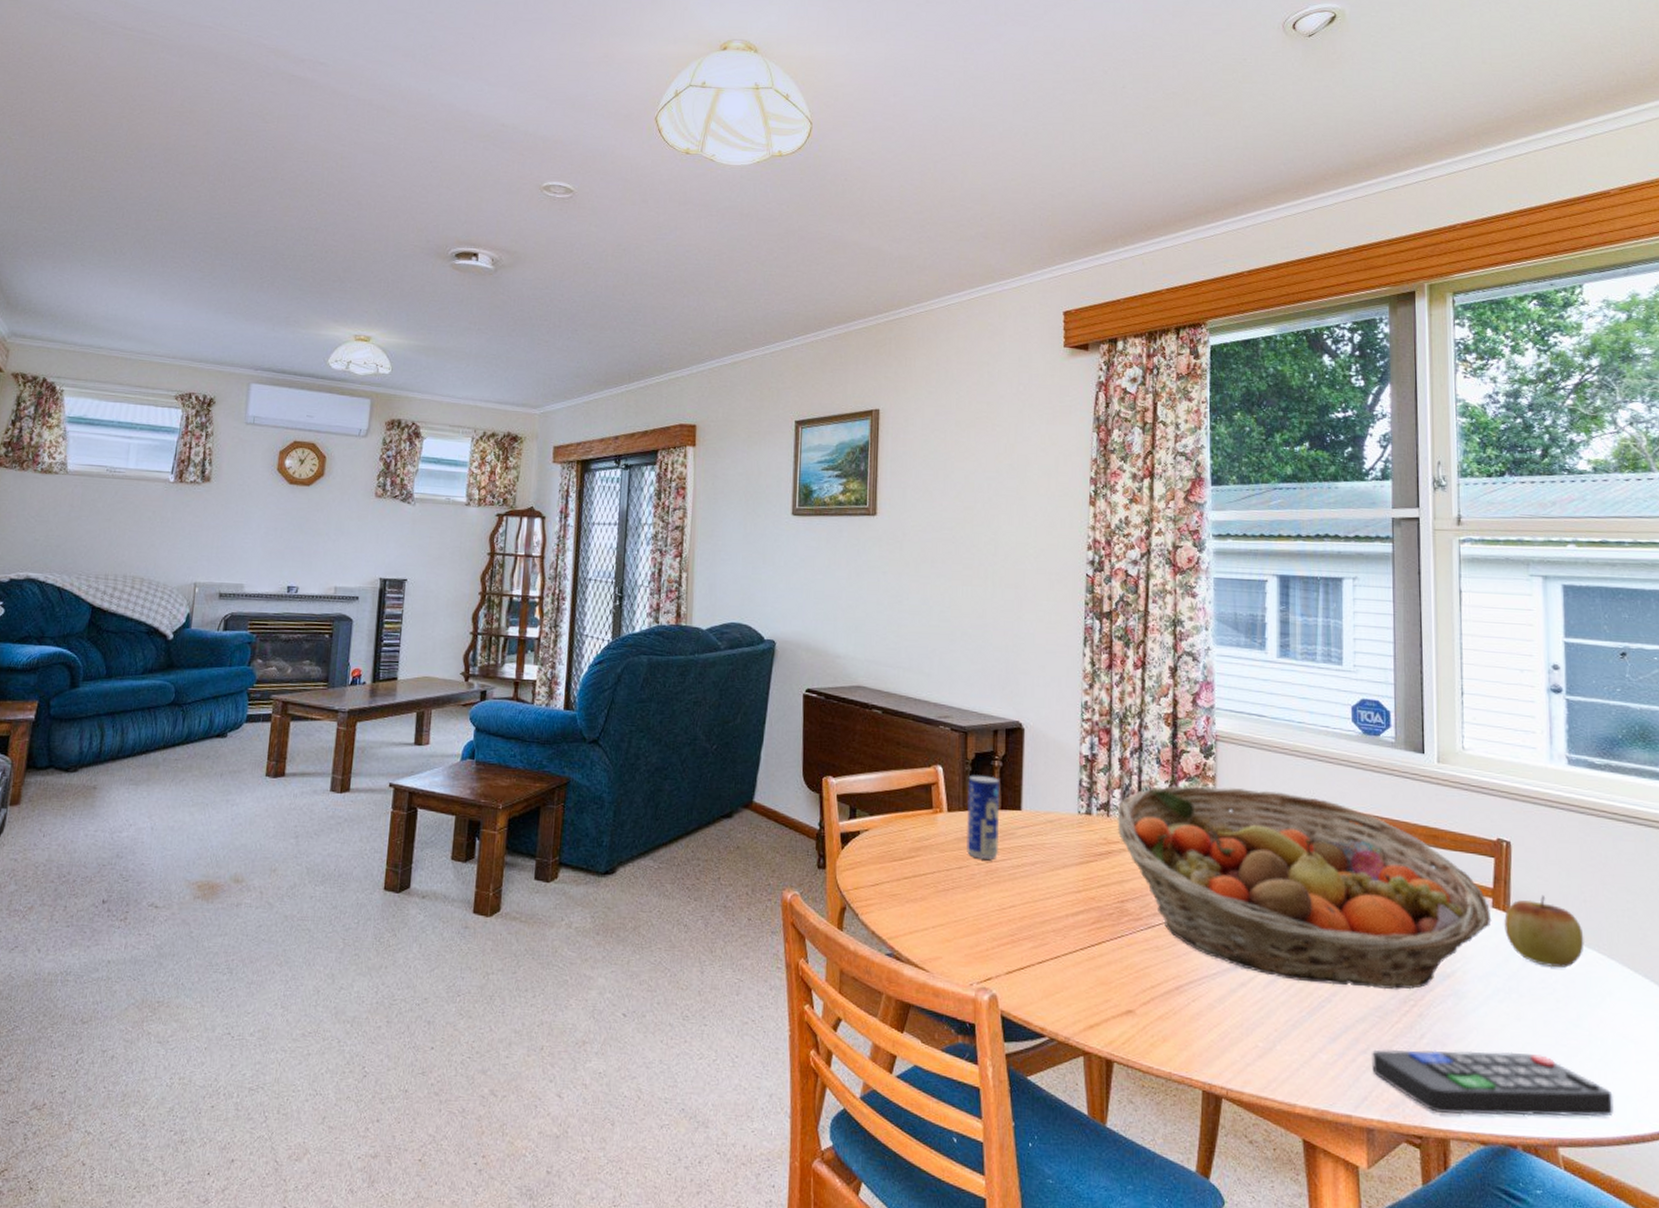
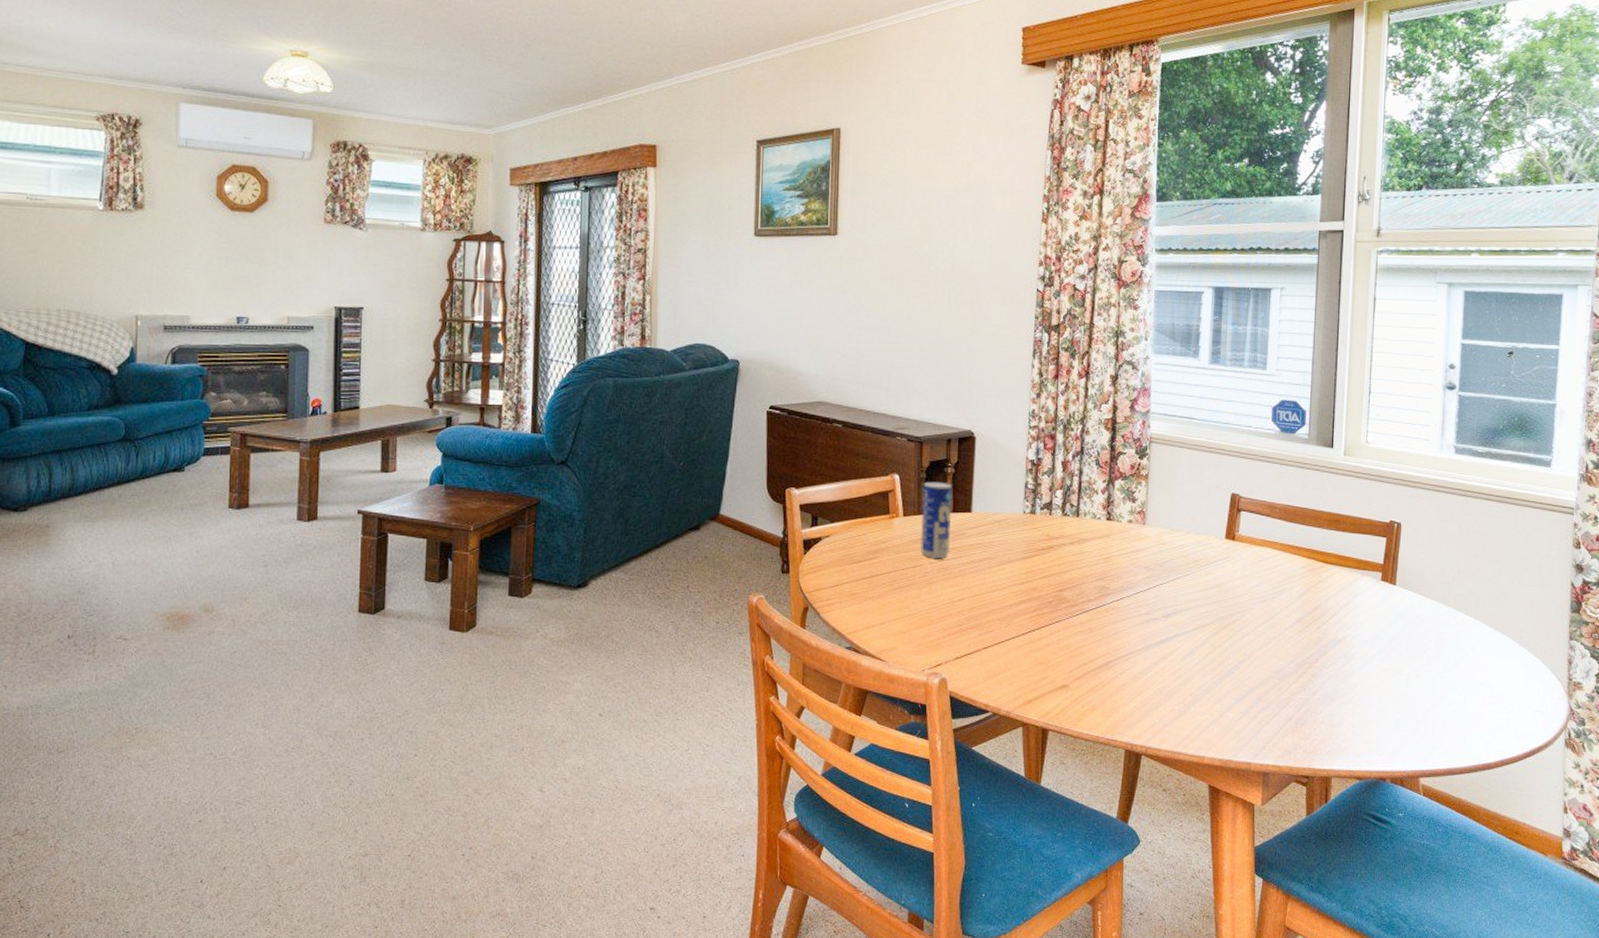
fruit basket: present [1117,785,1492,990] -> none [1058,484,1380,656]
remote control: present [1372,1049,1614,1117] -> none [1271,702,1468,757]
apple: present [1503,894,1584,968] -> none [1389,567,1456,629]

